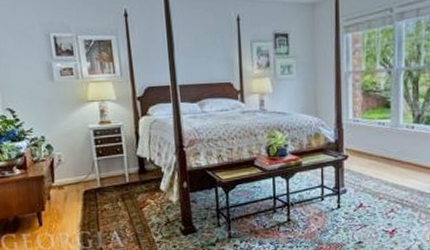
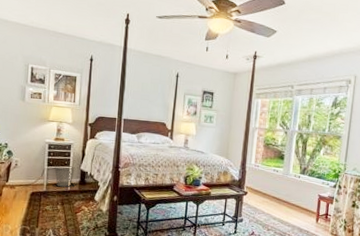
wastebasket: none [106,153,130,180] -> present [55,166,75,187]

